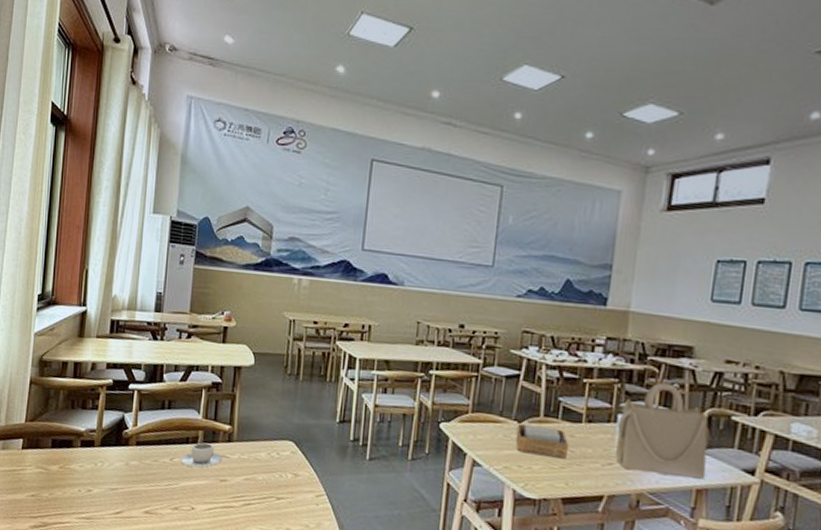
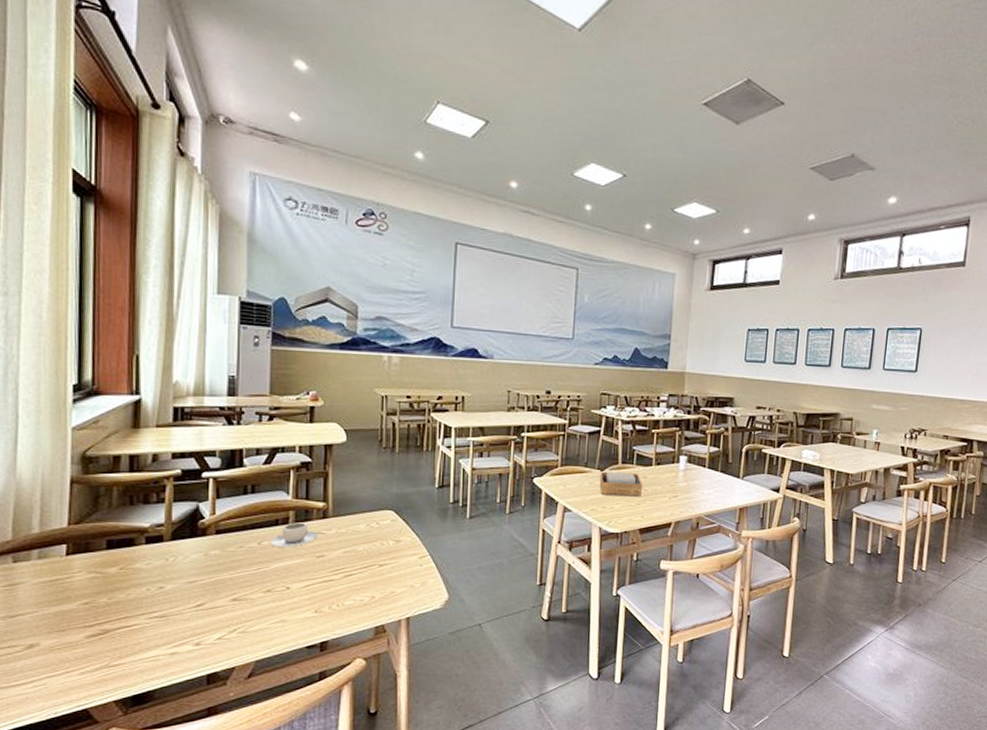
handbag: present [616,382,711,479] -> none [679,428,748,500]

